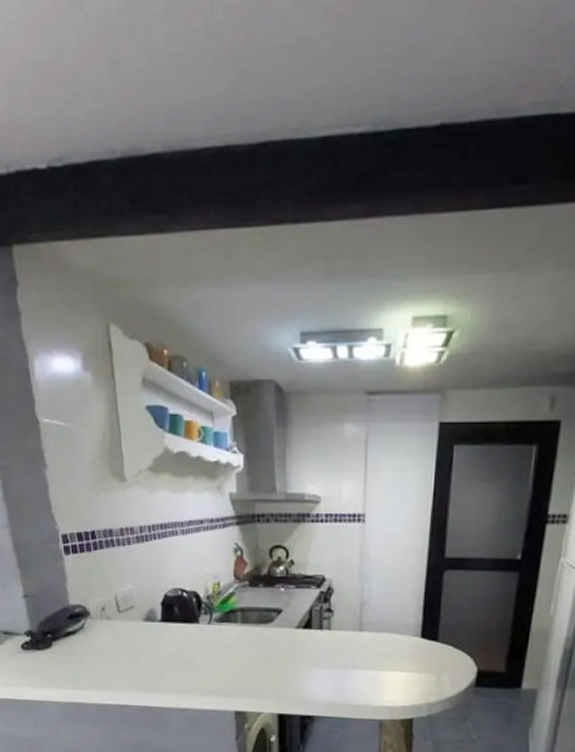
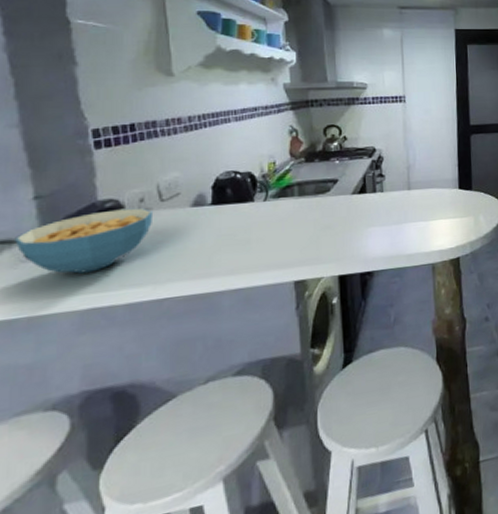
cereal bowl: none [13,615,113,670] -> present [15,208,154,274]

